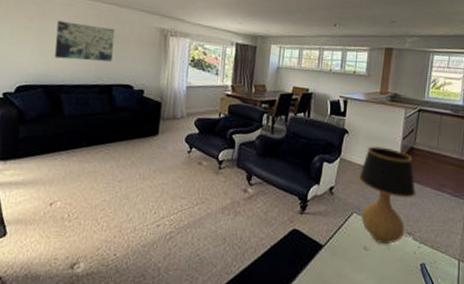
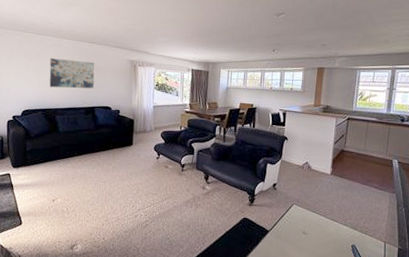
table lamp: present [358,146,438,269] -> none [297,150,367,249]

